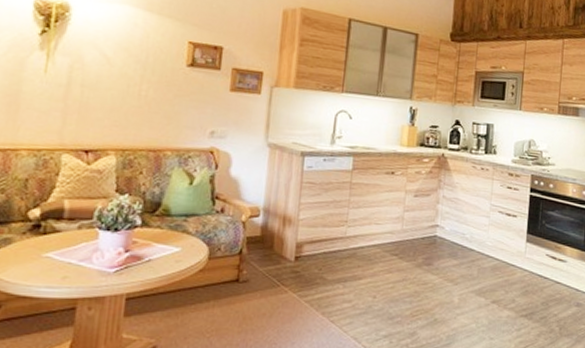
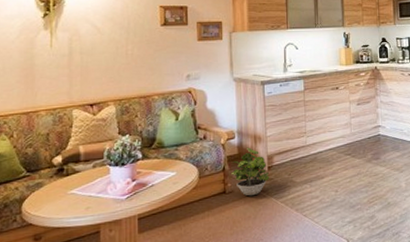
potted plant: none [249,229,295,290] -> present [231,147,269,196]

